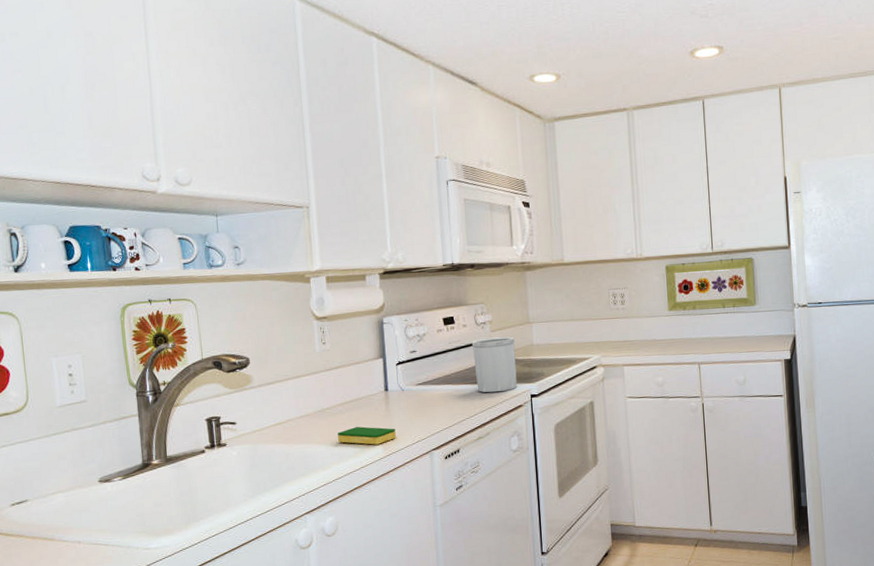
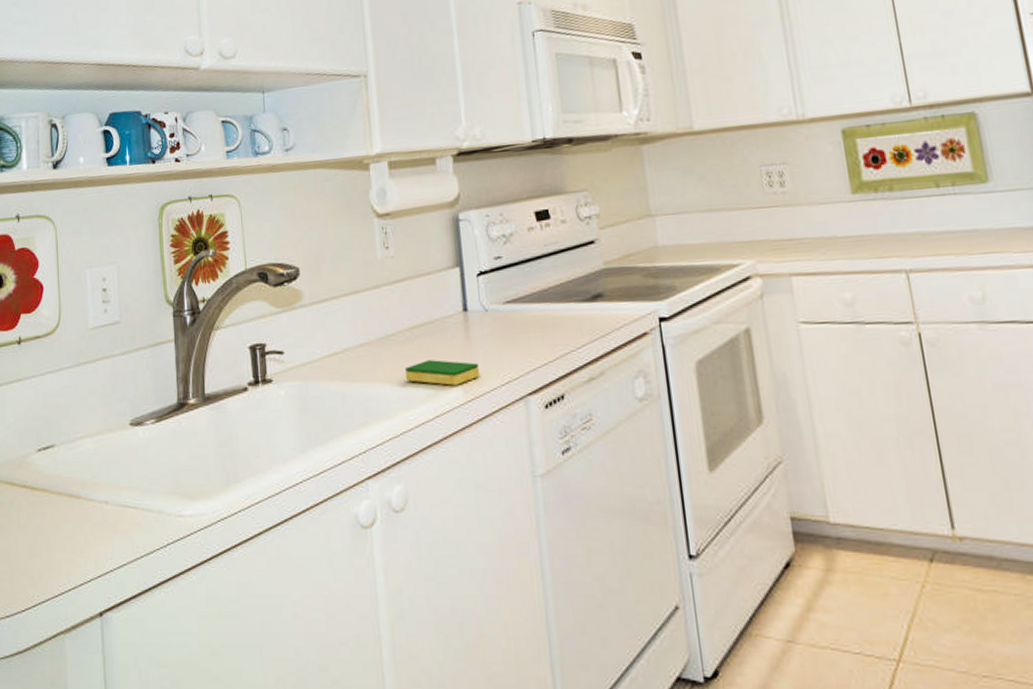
utensil holder: present [471,336,518,393] -> none [573,235,640,315]

